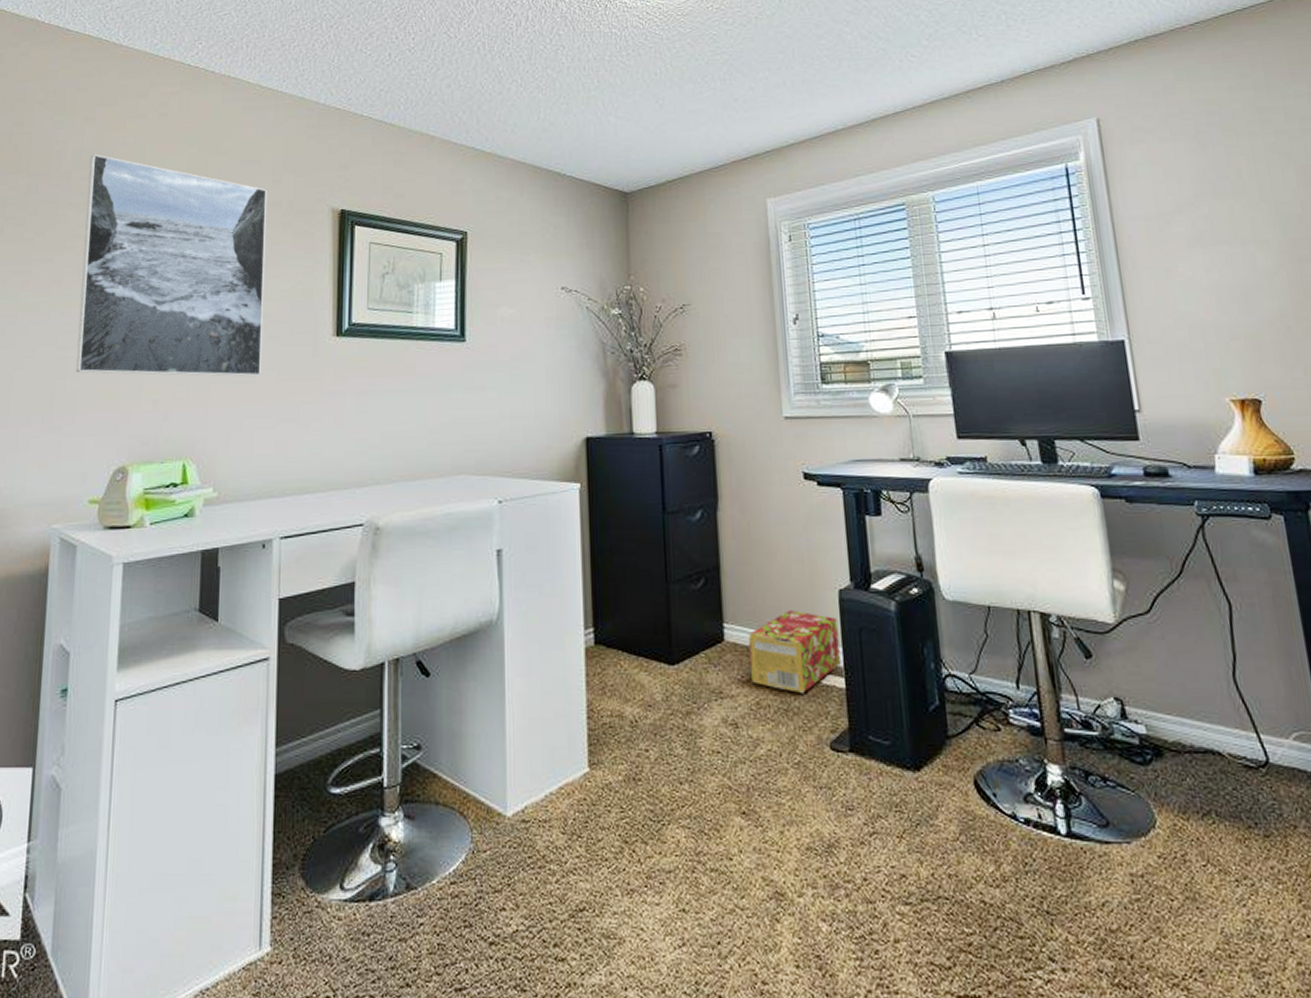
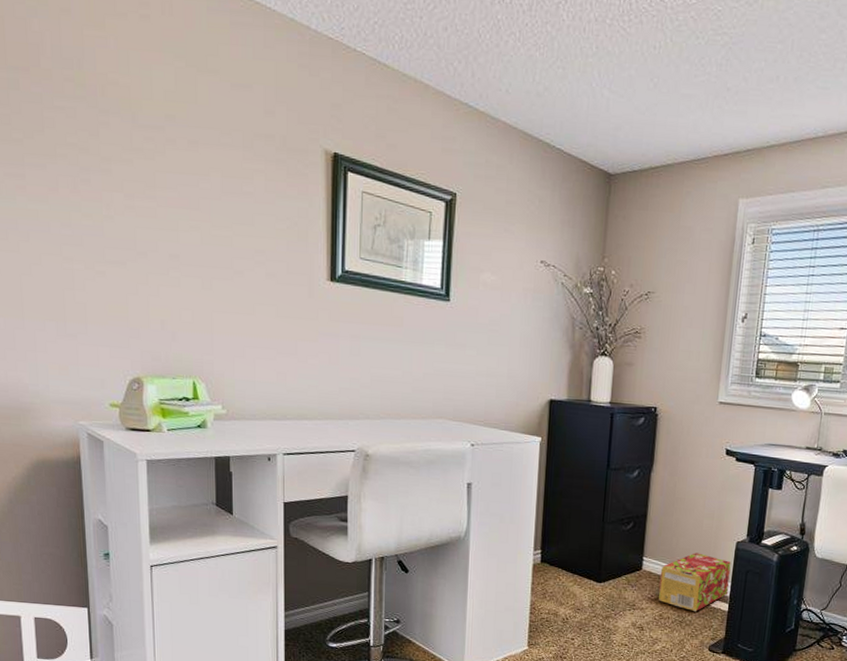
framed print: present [76,153,268,377] -> none [71,52,260,311]

